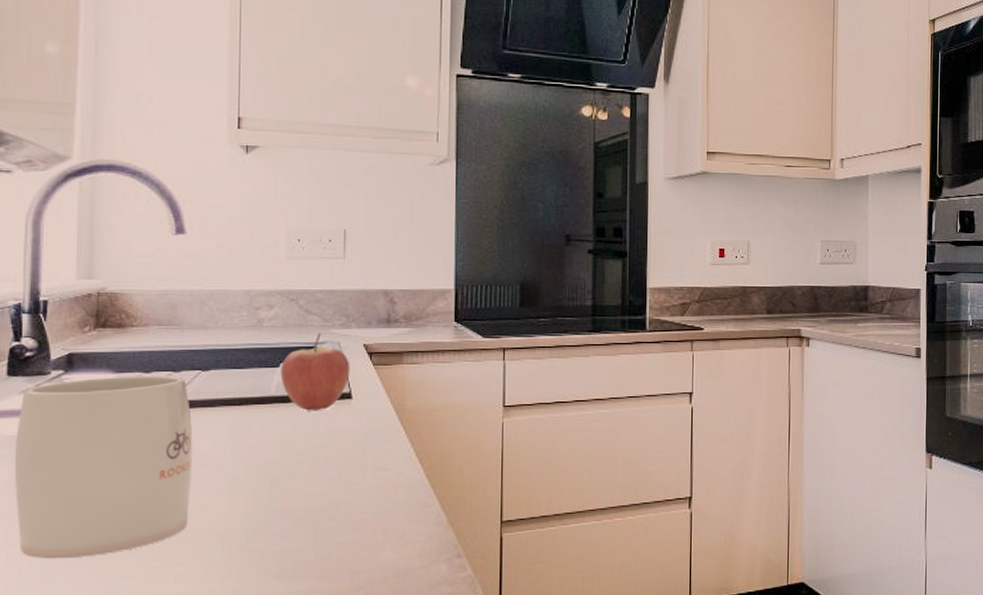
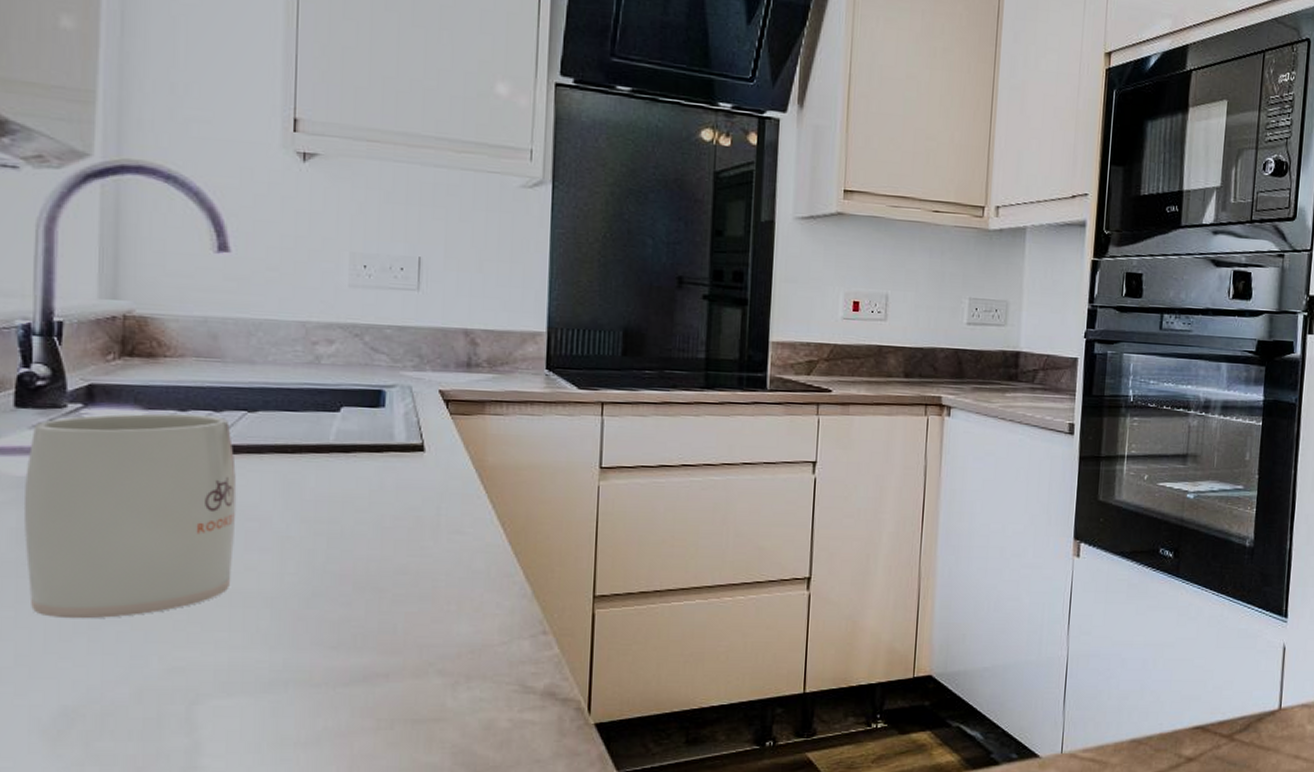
fruit: present [280,333,350,411] -> none [340,375,423,464]

